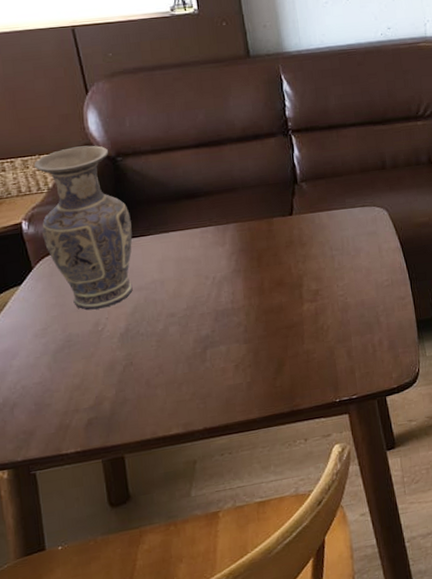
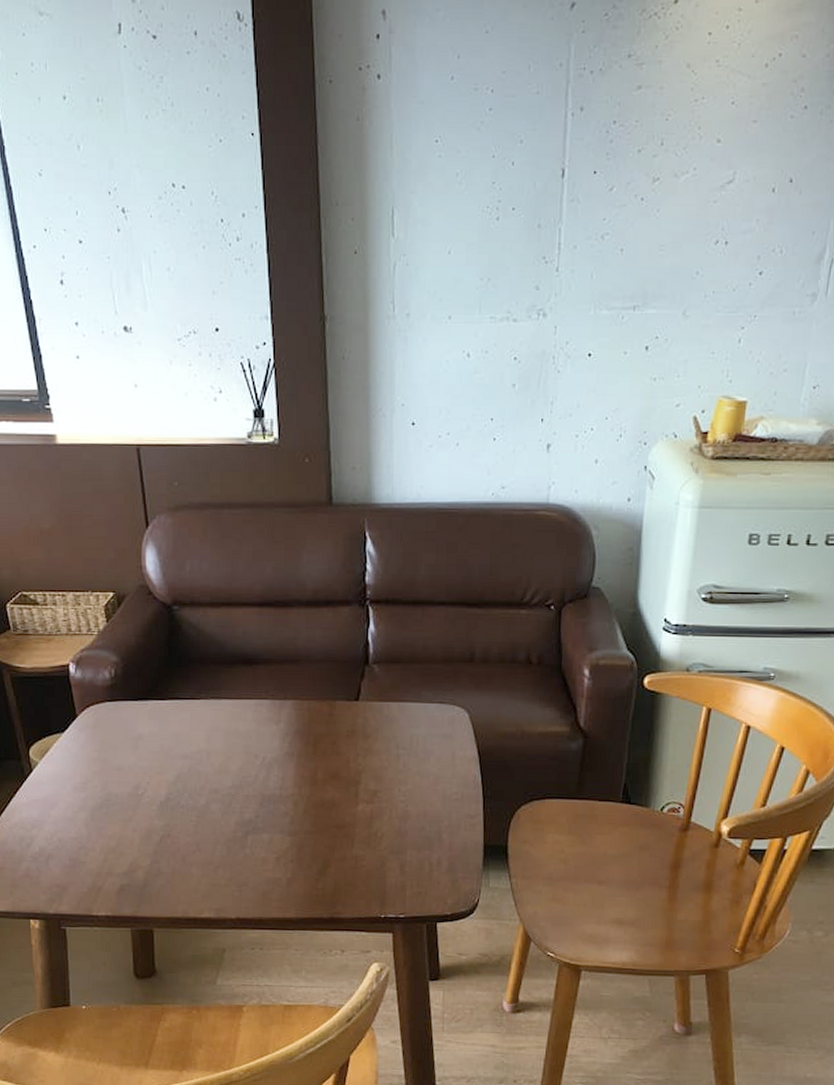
vase: present [33,145,133,310] -> none [85,587,182,771]

